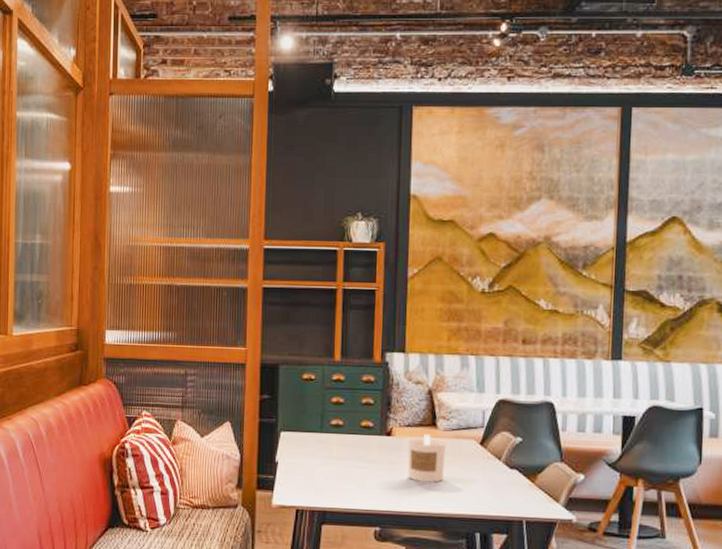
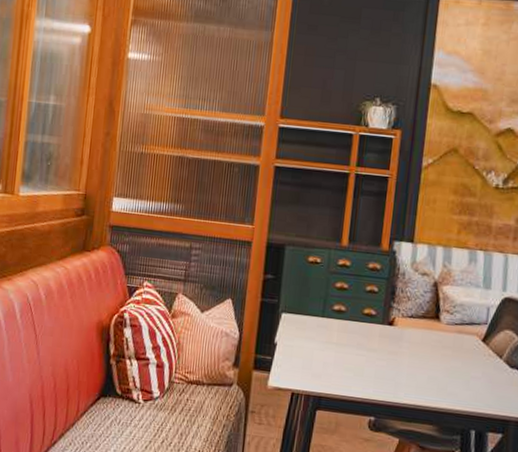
candle: present [408,434,446,483] -> none [407,326,448,376]

